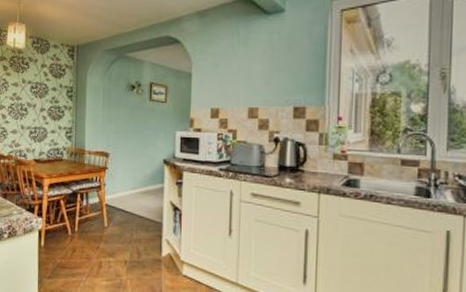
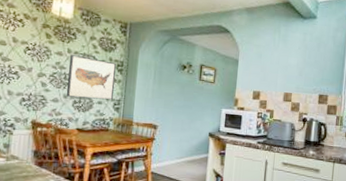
wall art: none [23,85,66,129] -> present [66,55,116,100]

